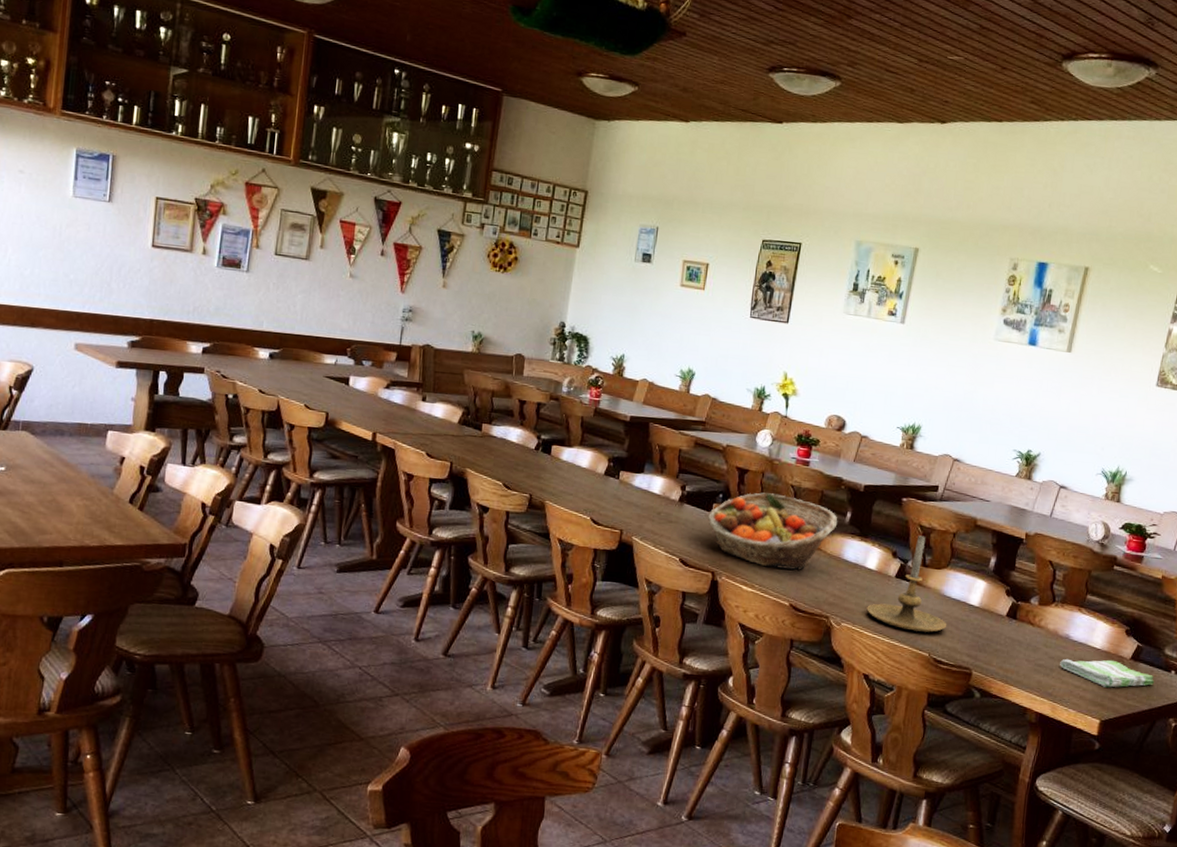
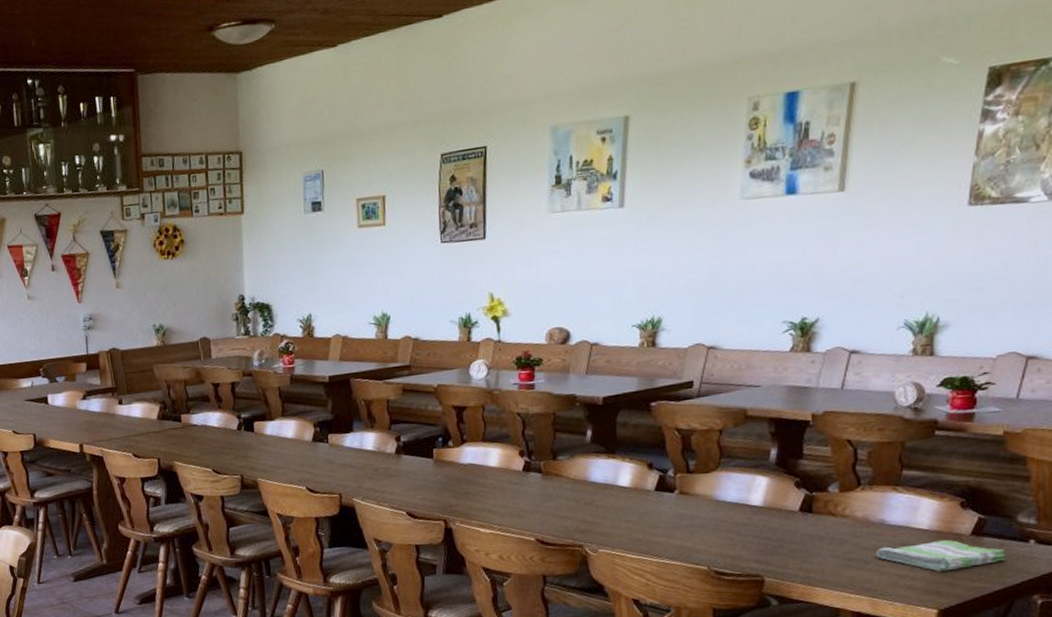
fruit basket: present [707,492,838,570] -> none [429,425,578,505]
candle holder: present [867,535,946,633] -> none [626,440,725,546]

